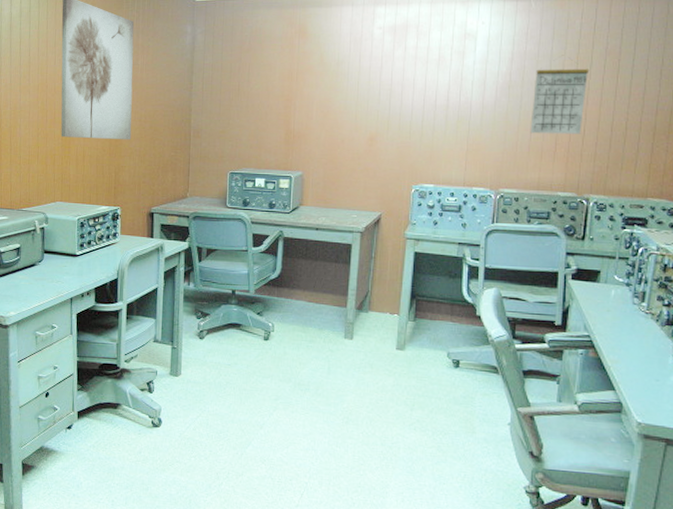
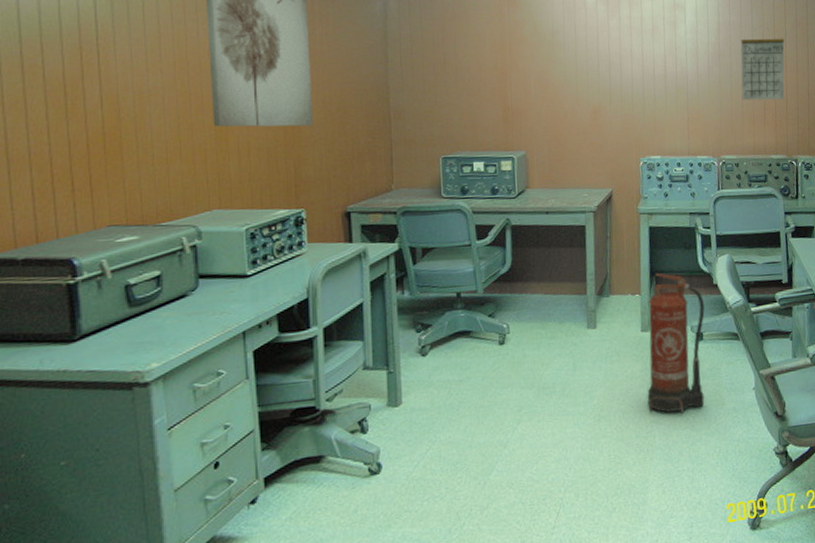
fire extinguisher: none [395,297,464,433] -> present [647,273,705,413]

